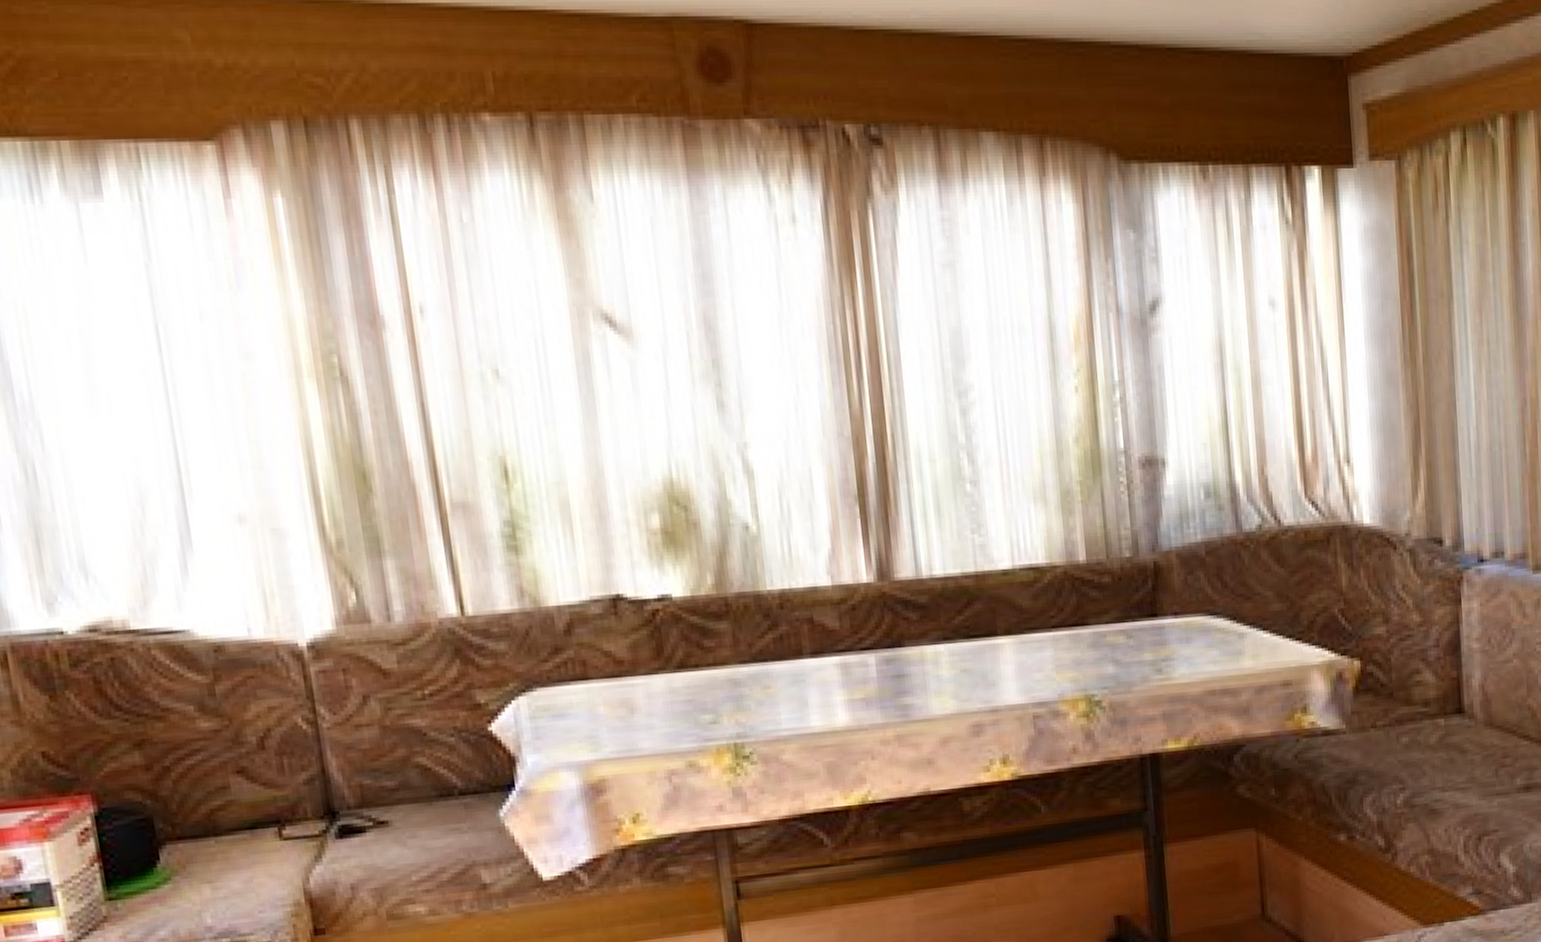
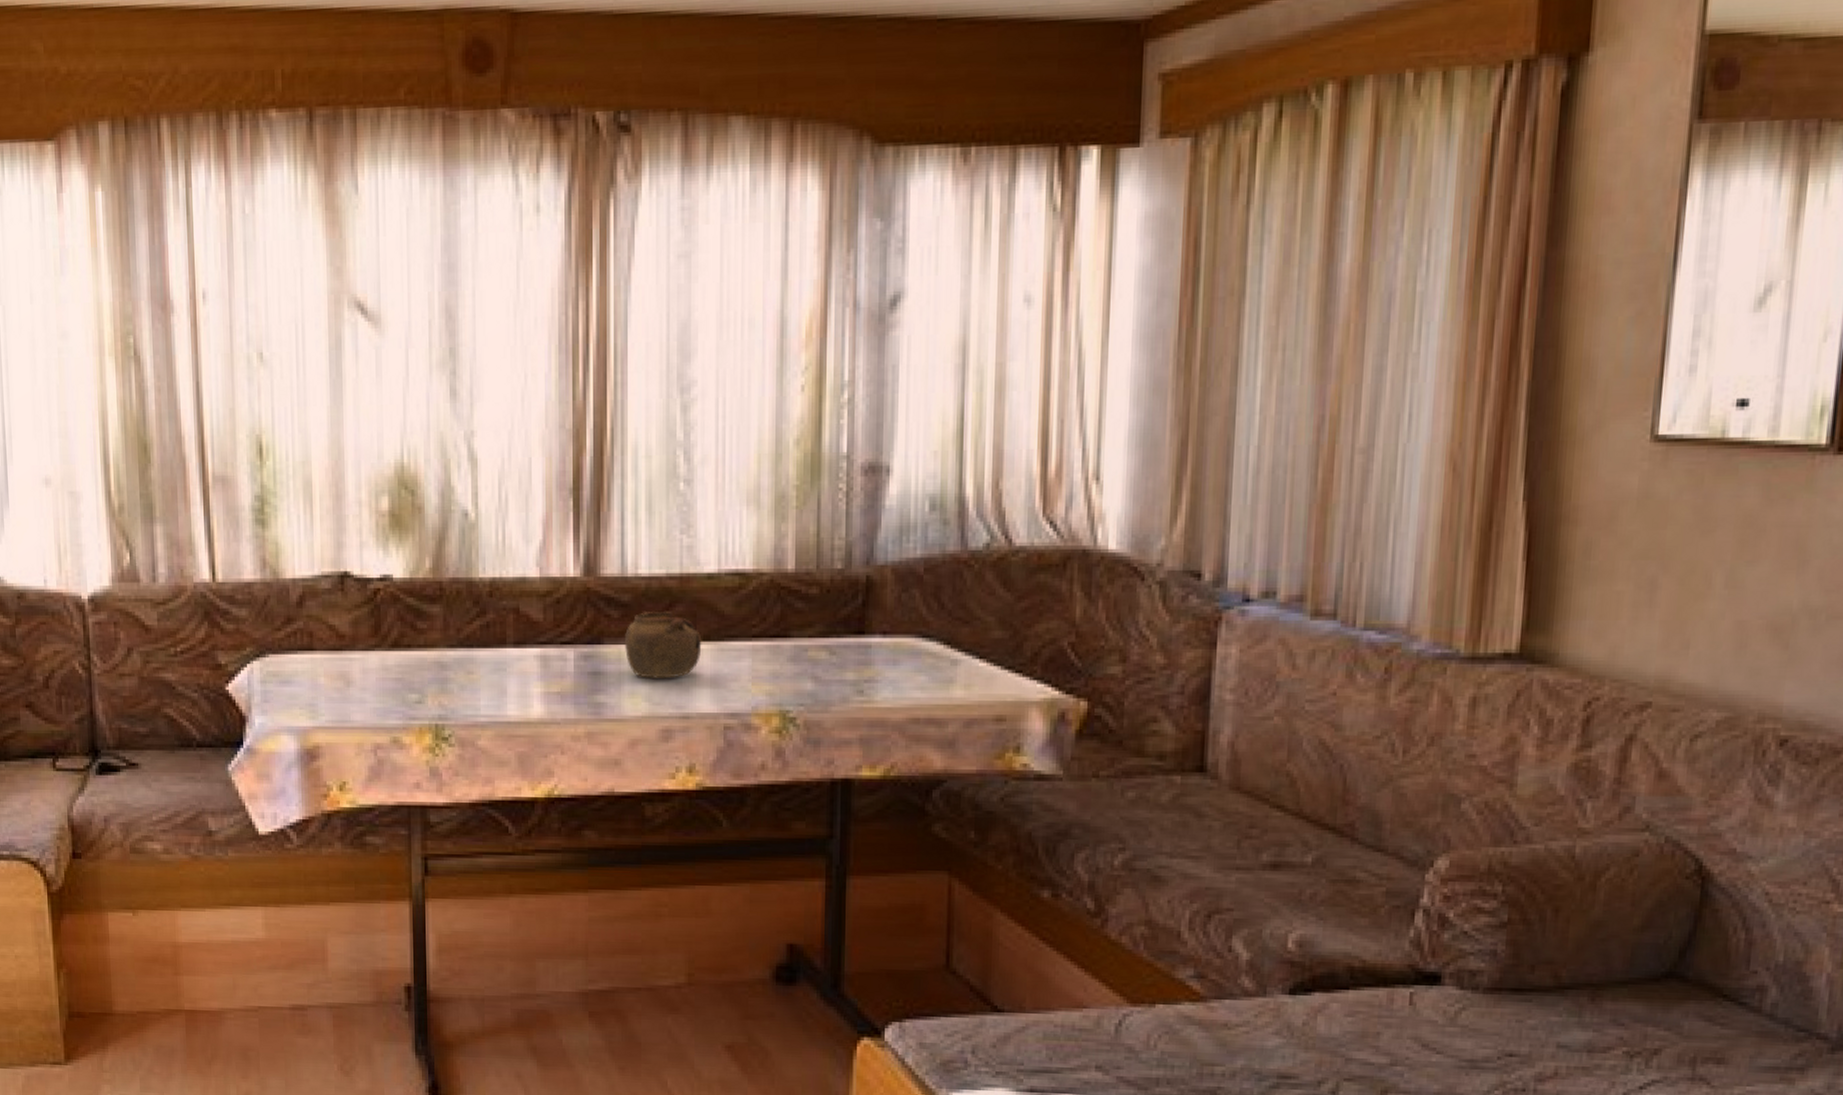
teapot: none [926,609,1004,677] -> present [625,610,702,679]

